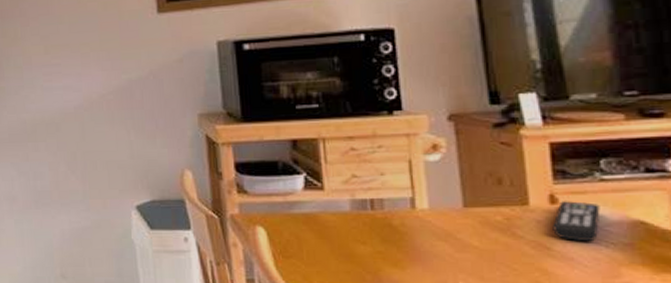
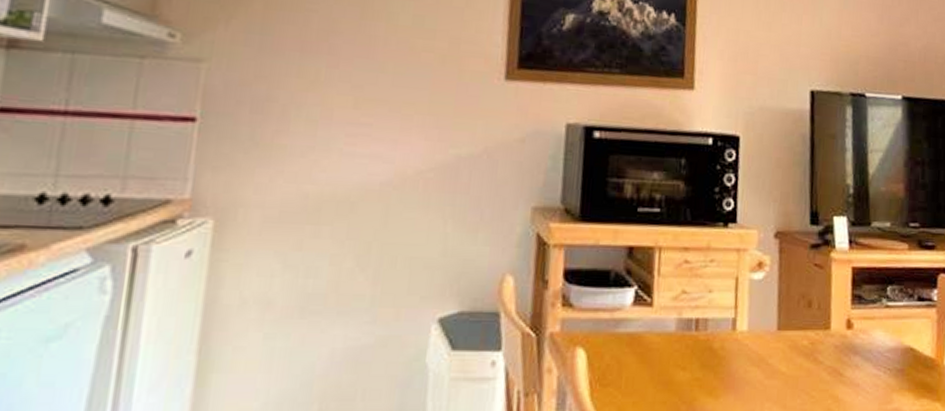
remote control: present [552,200,600,242] -> none [846,325,883,368]

